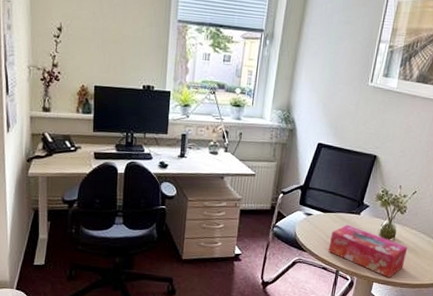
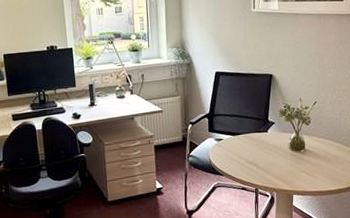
tissue box: present [328,224,408,278] -> none [243,143,320,189]

